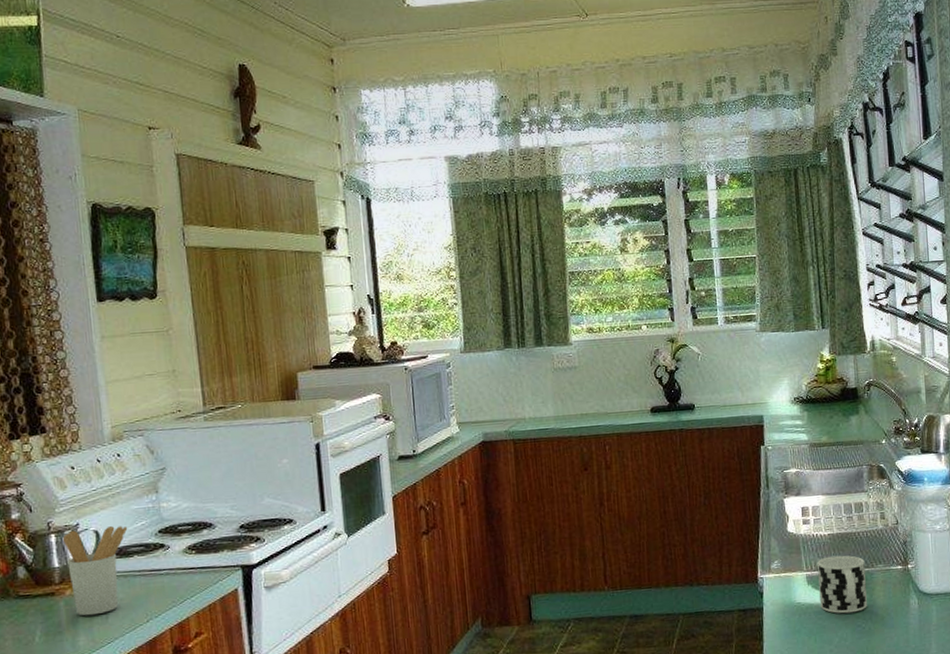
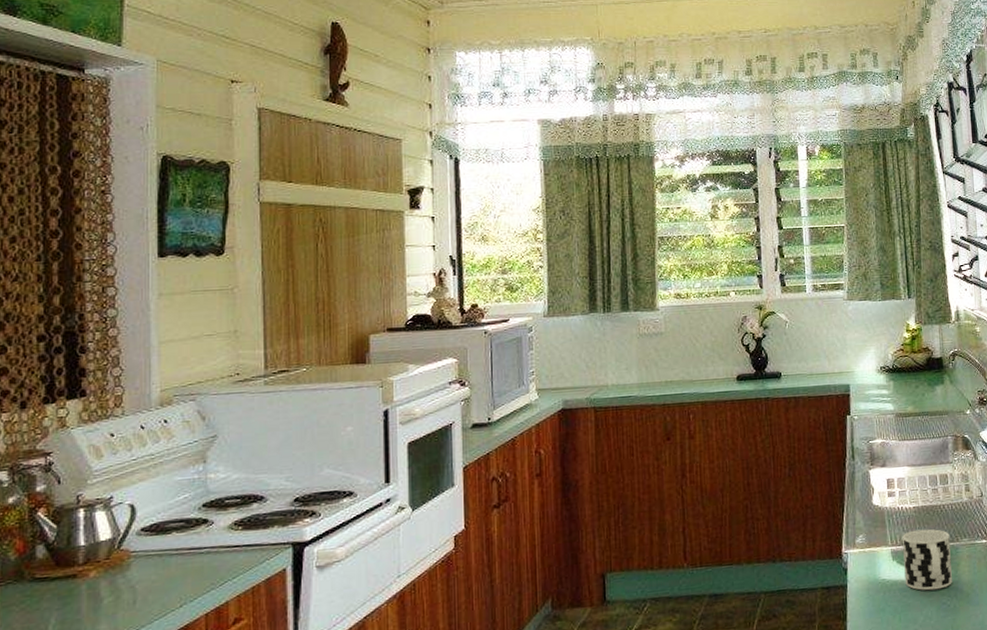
utensil holder: present [62,526,128,616] -> none [92,499,168,601]

